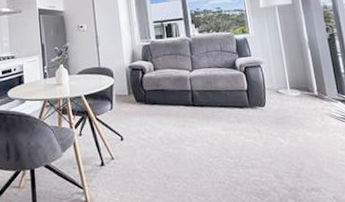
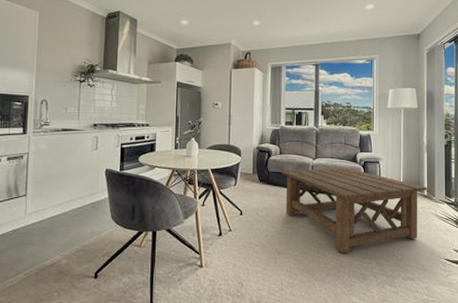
coffee table: none [158,76,317,170] -> present [281,168,427,254]

